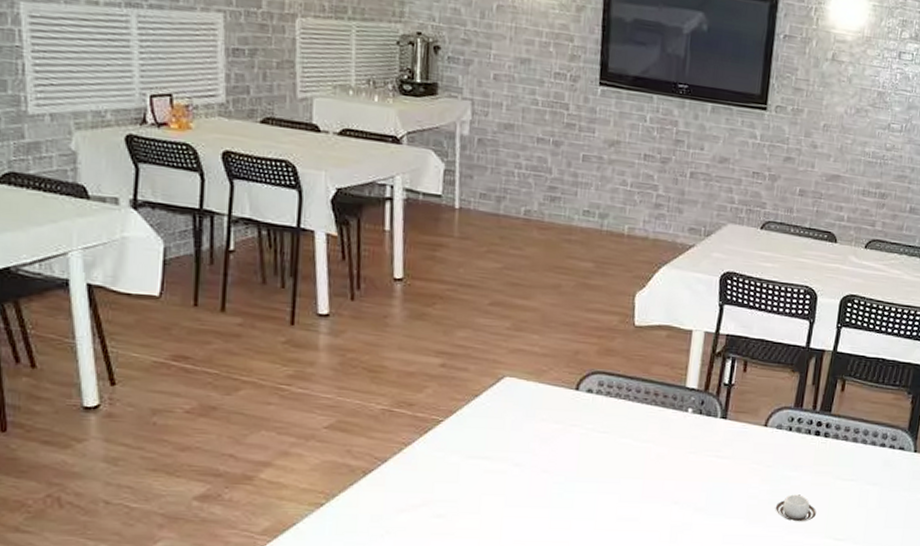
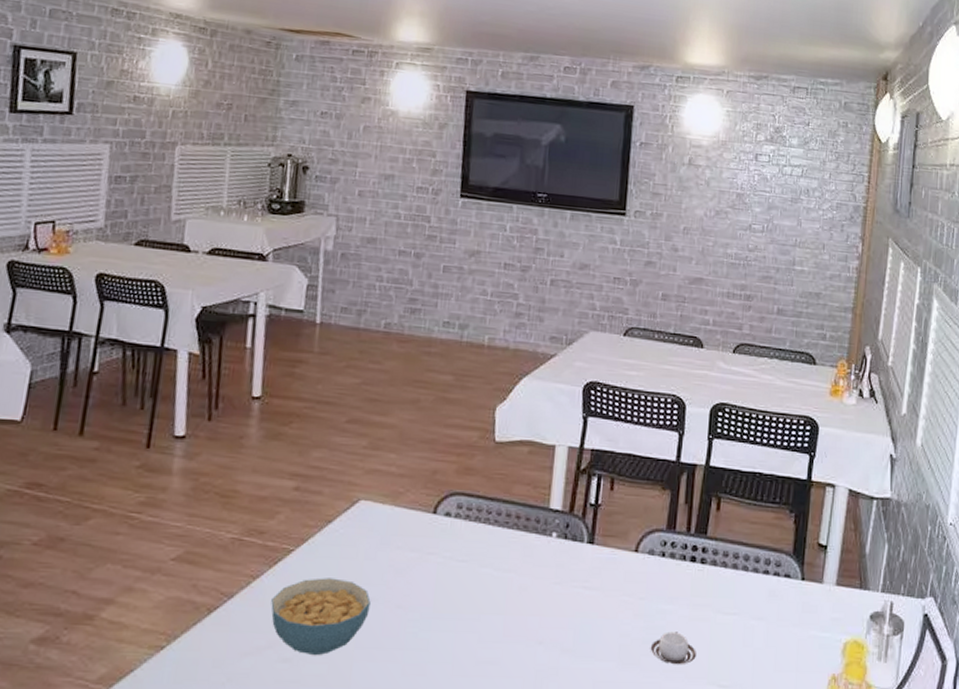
cereal bowl: none [423,445,518,513] -> present [271,578,371,656]

